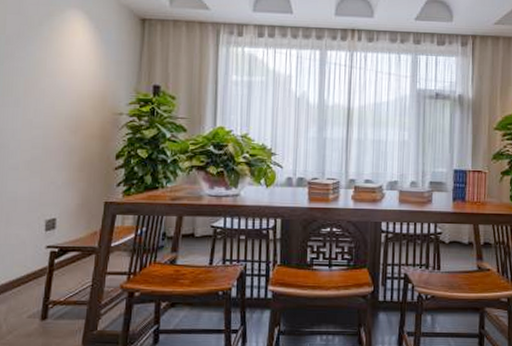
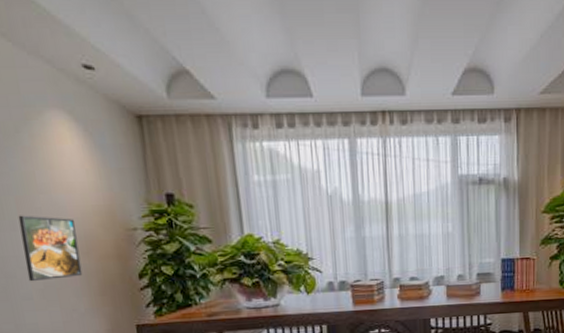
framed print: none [19,94,71,154] -> present [18,215,83,282]

